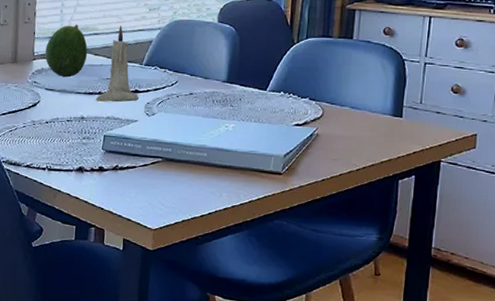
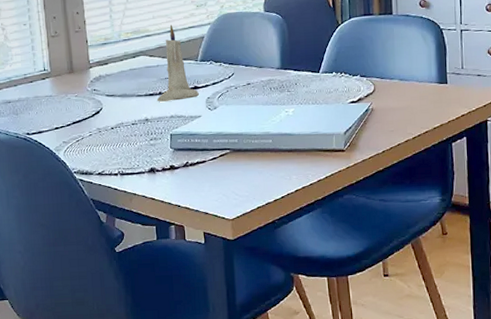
fruit: present [45,24,88,78] -> none [100,28,143,82]

